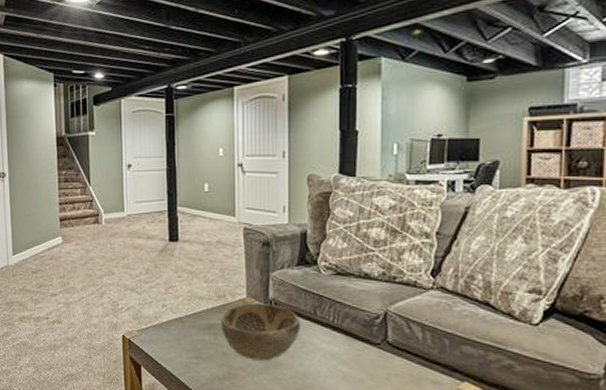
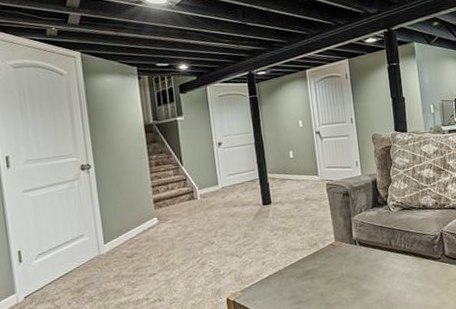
decorative bowl: present [221,303,300,361] -> none [315,243,381,294]

